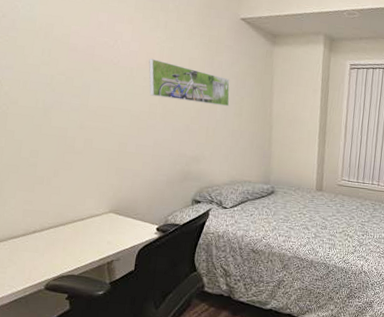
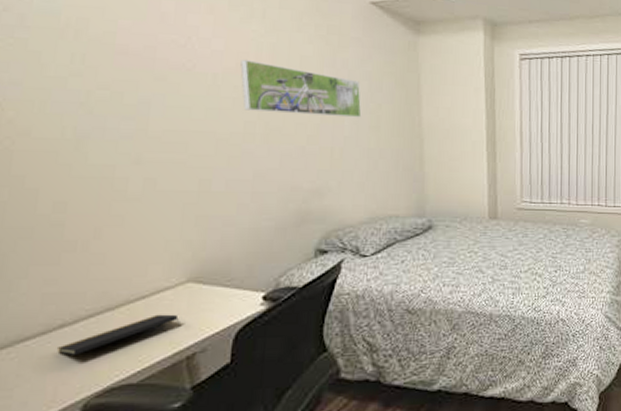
notepad: none [31,232,104,252] -> present [56,314,180,355]

